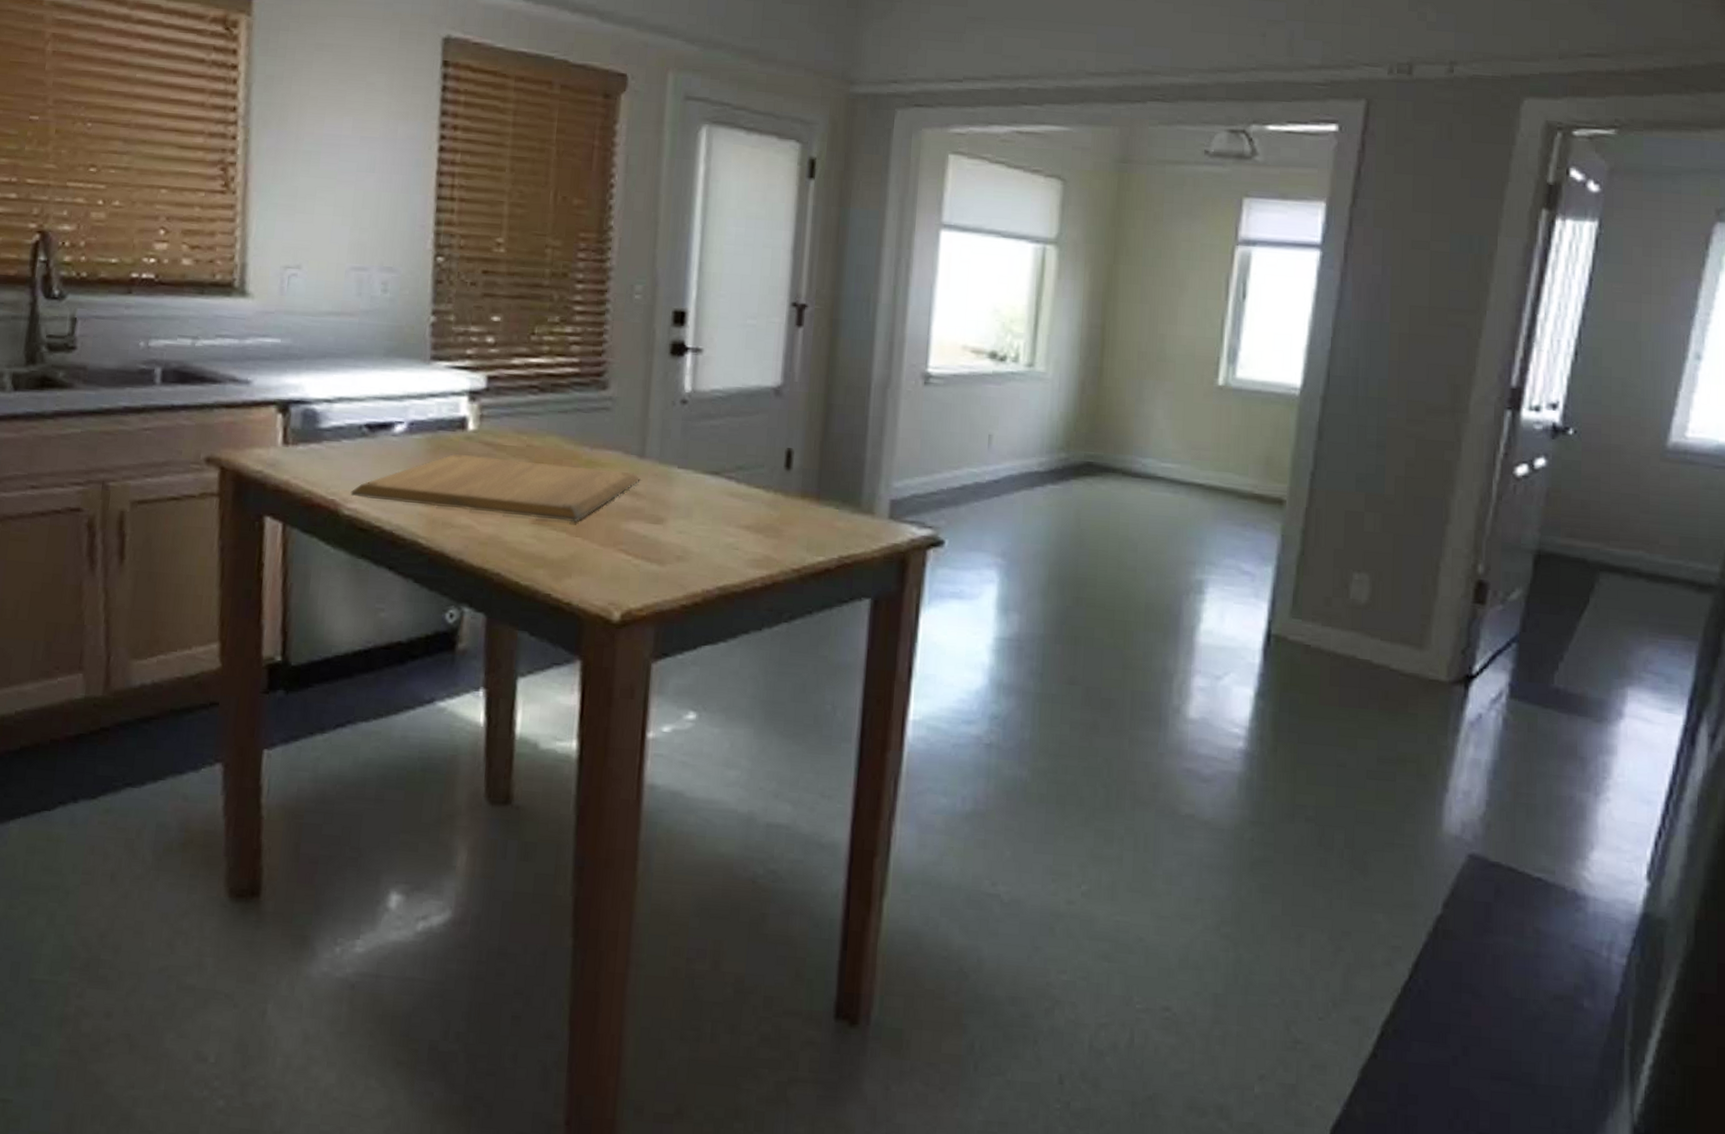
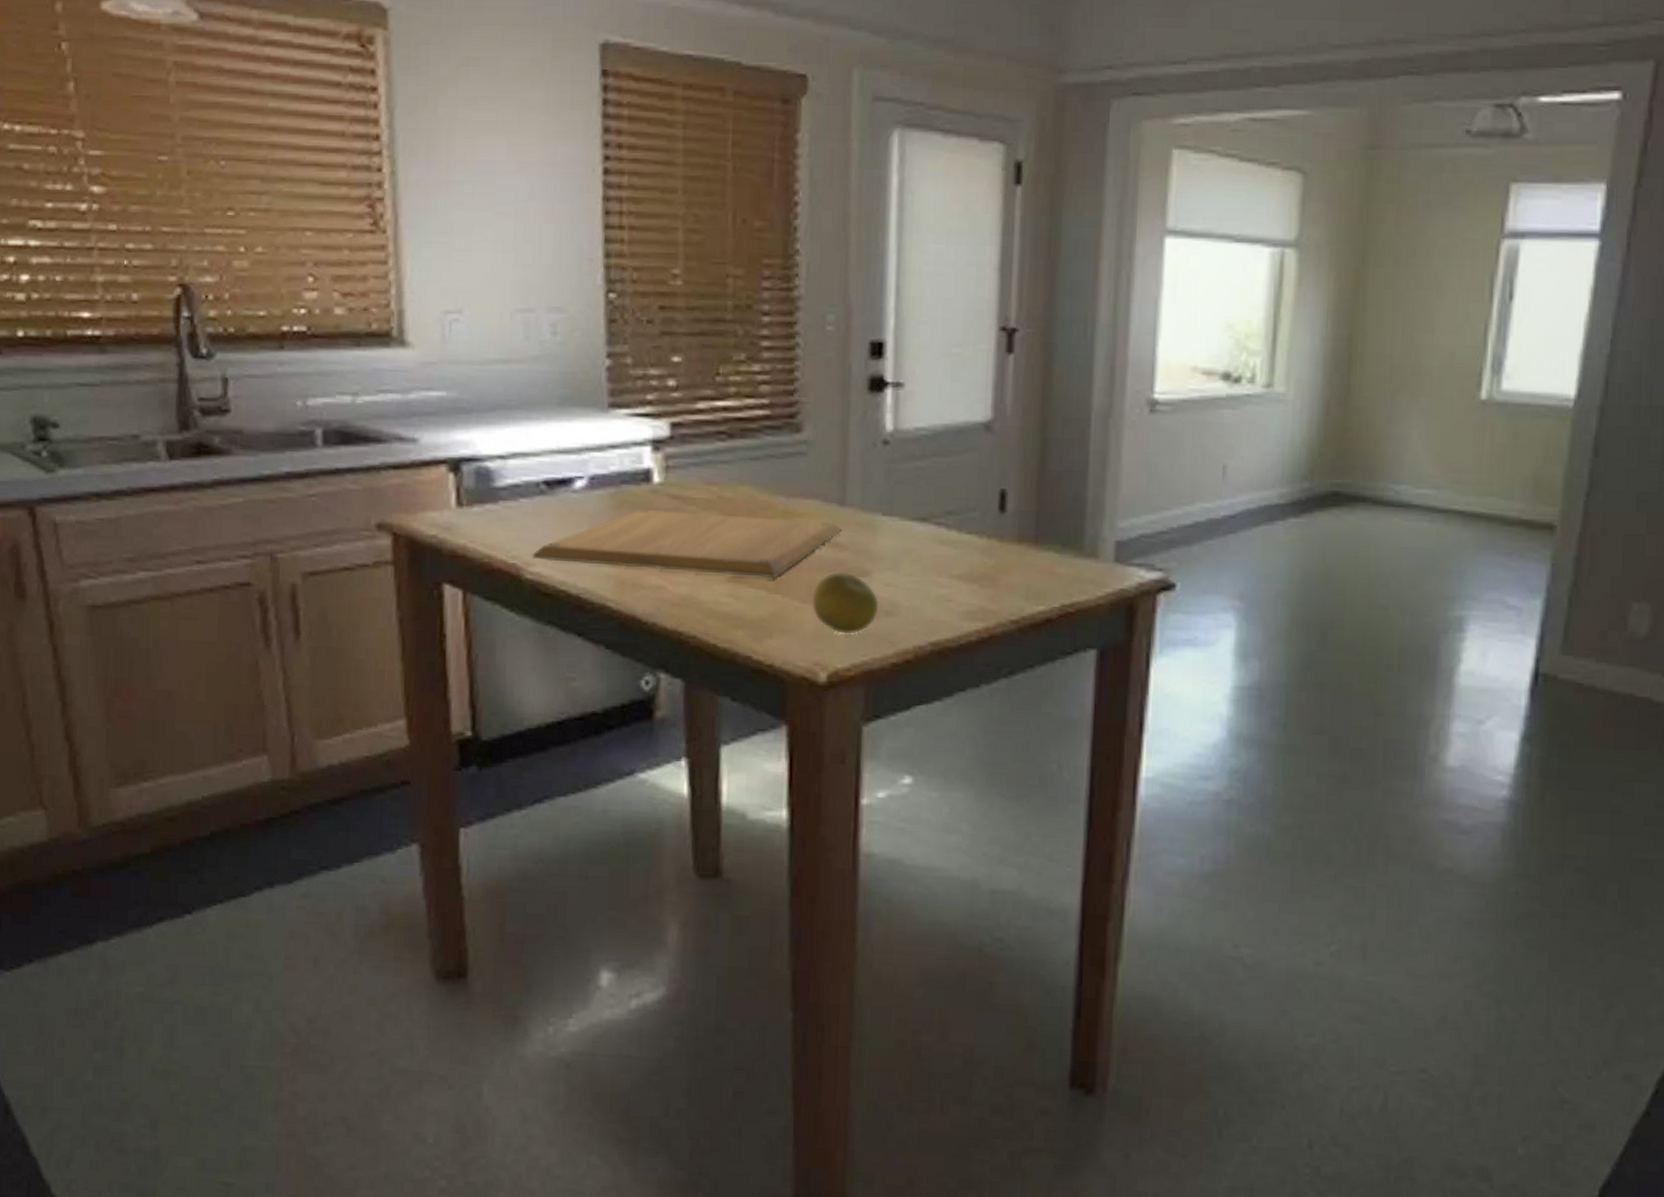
fruit: none [609,518,672,577] -> present [811,571,879,634]

